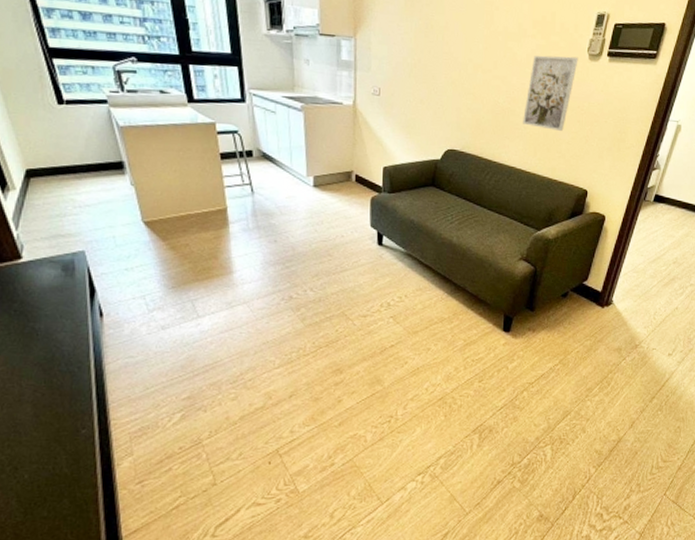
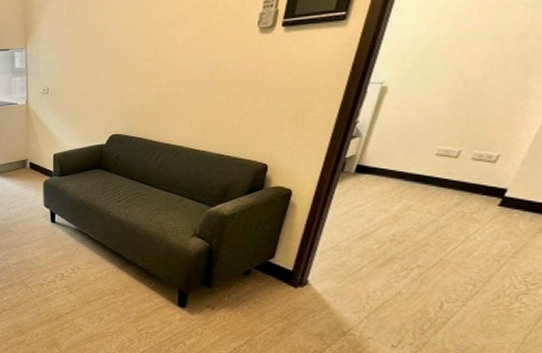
wall art: present [523,55,579,131] -> none [188,32,248,107]

